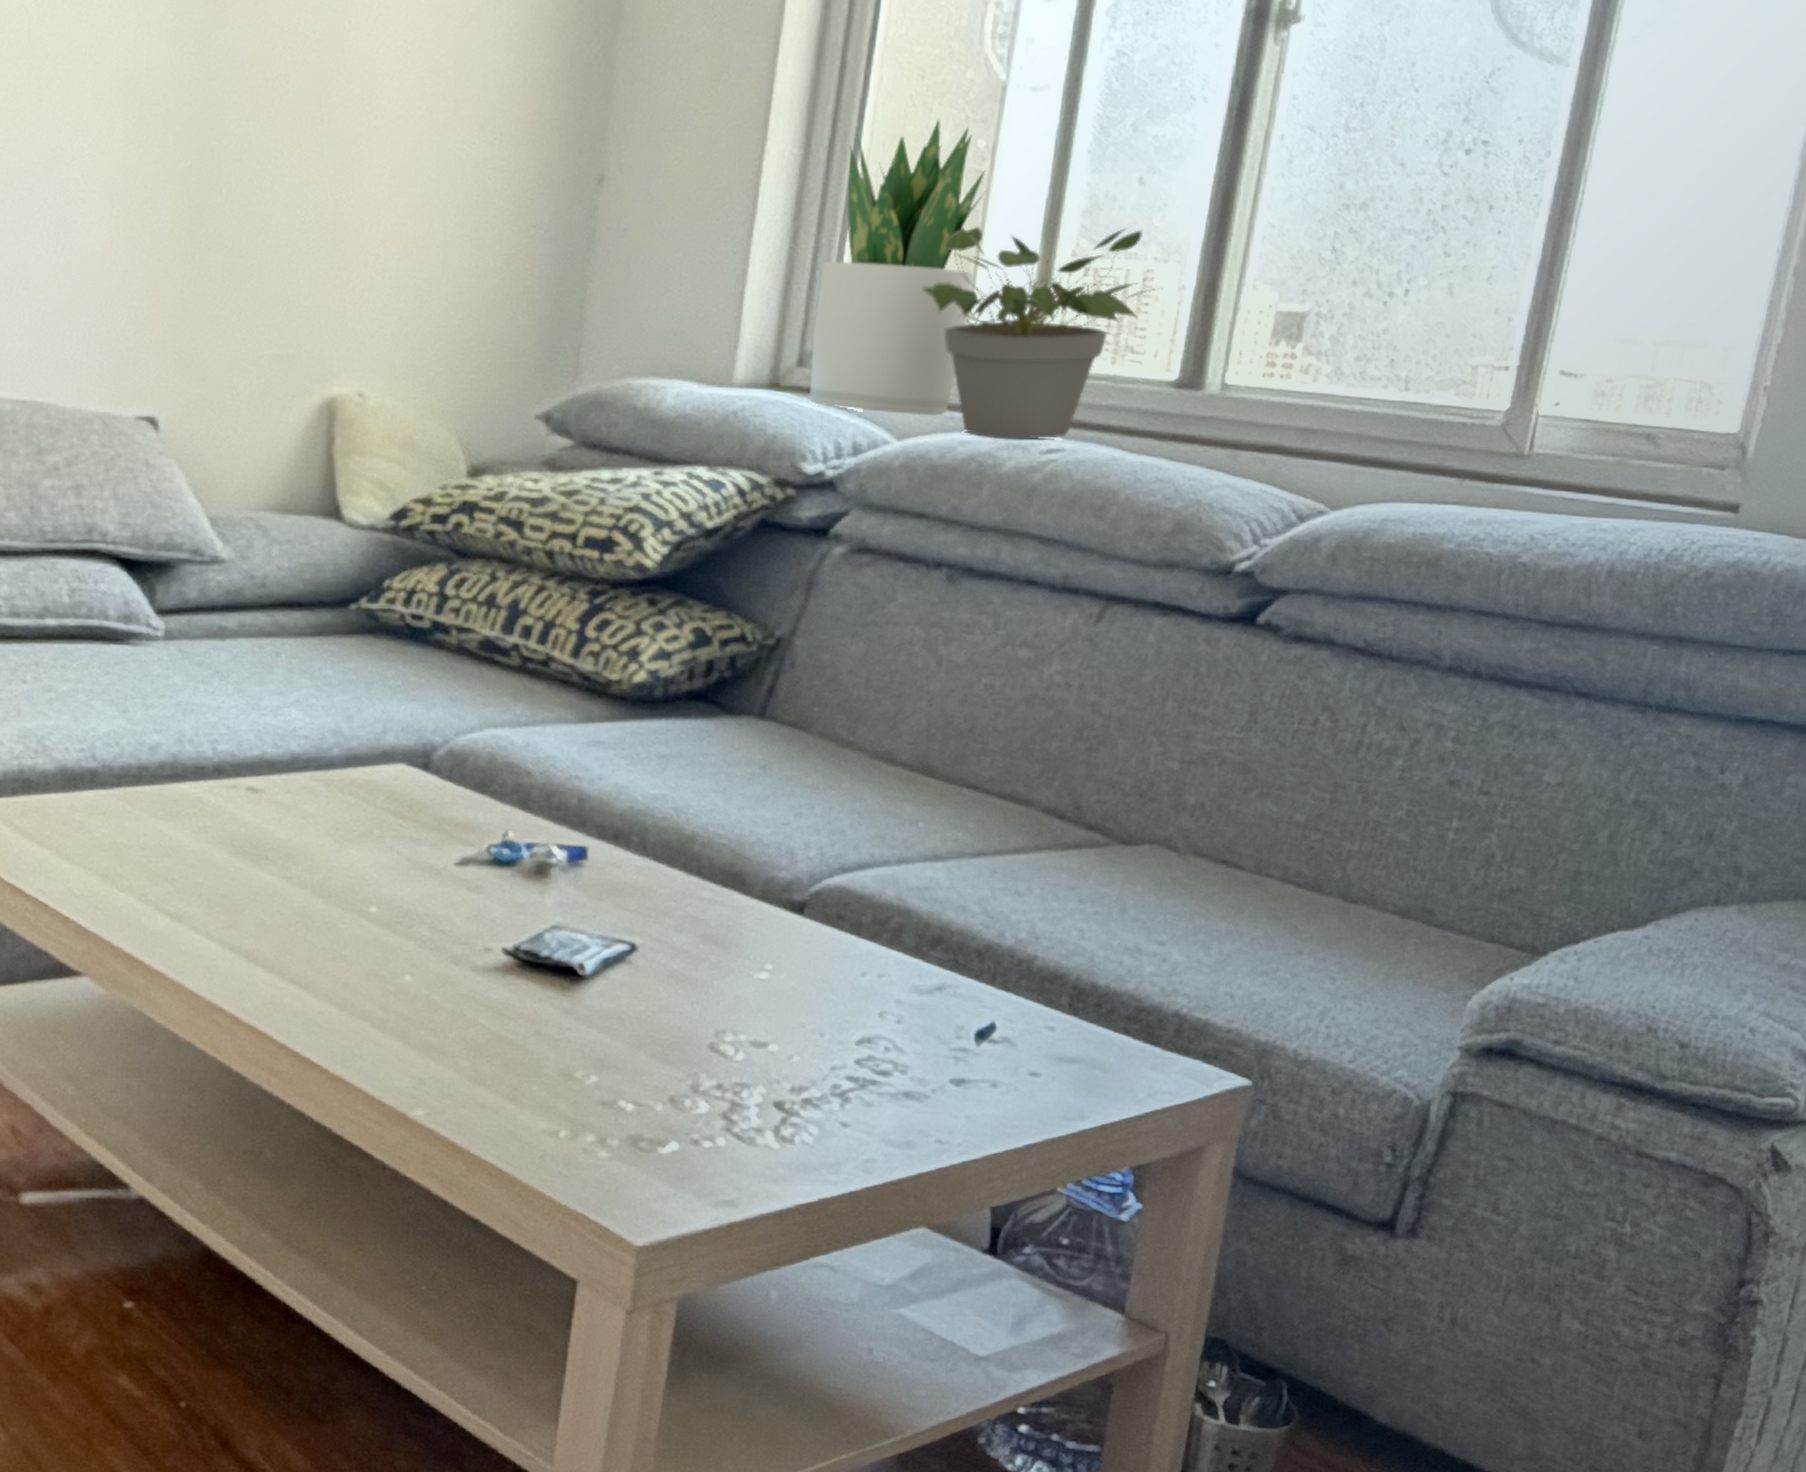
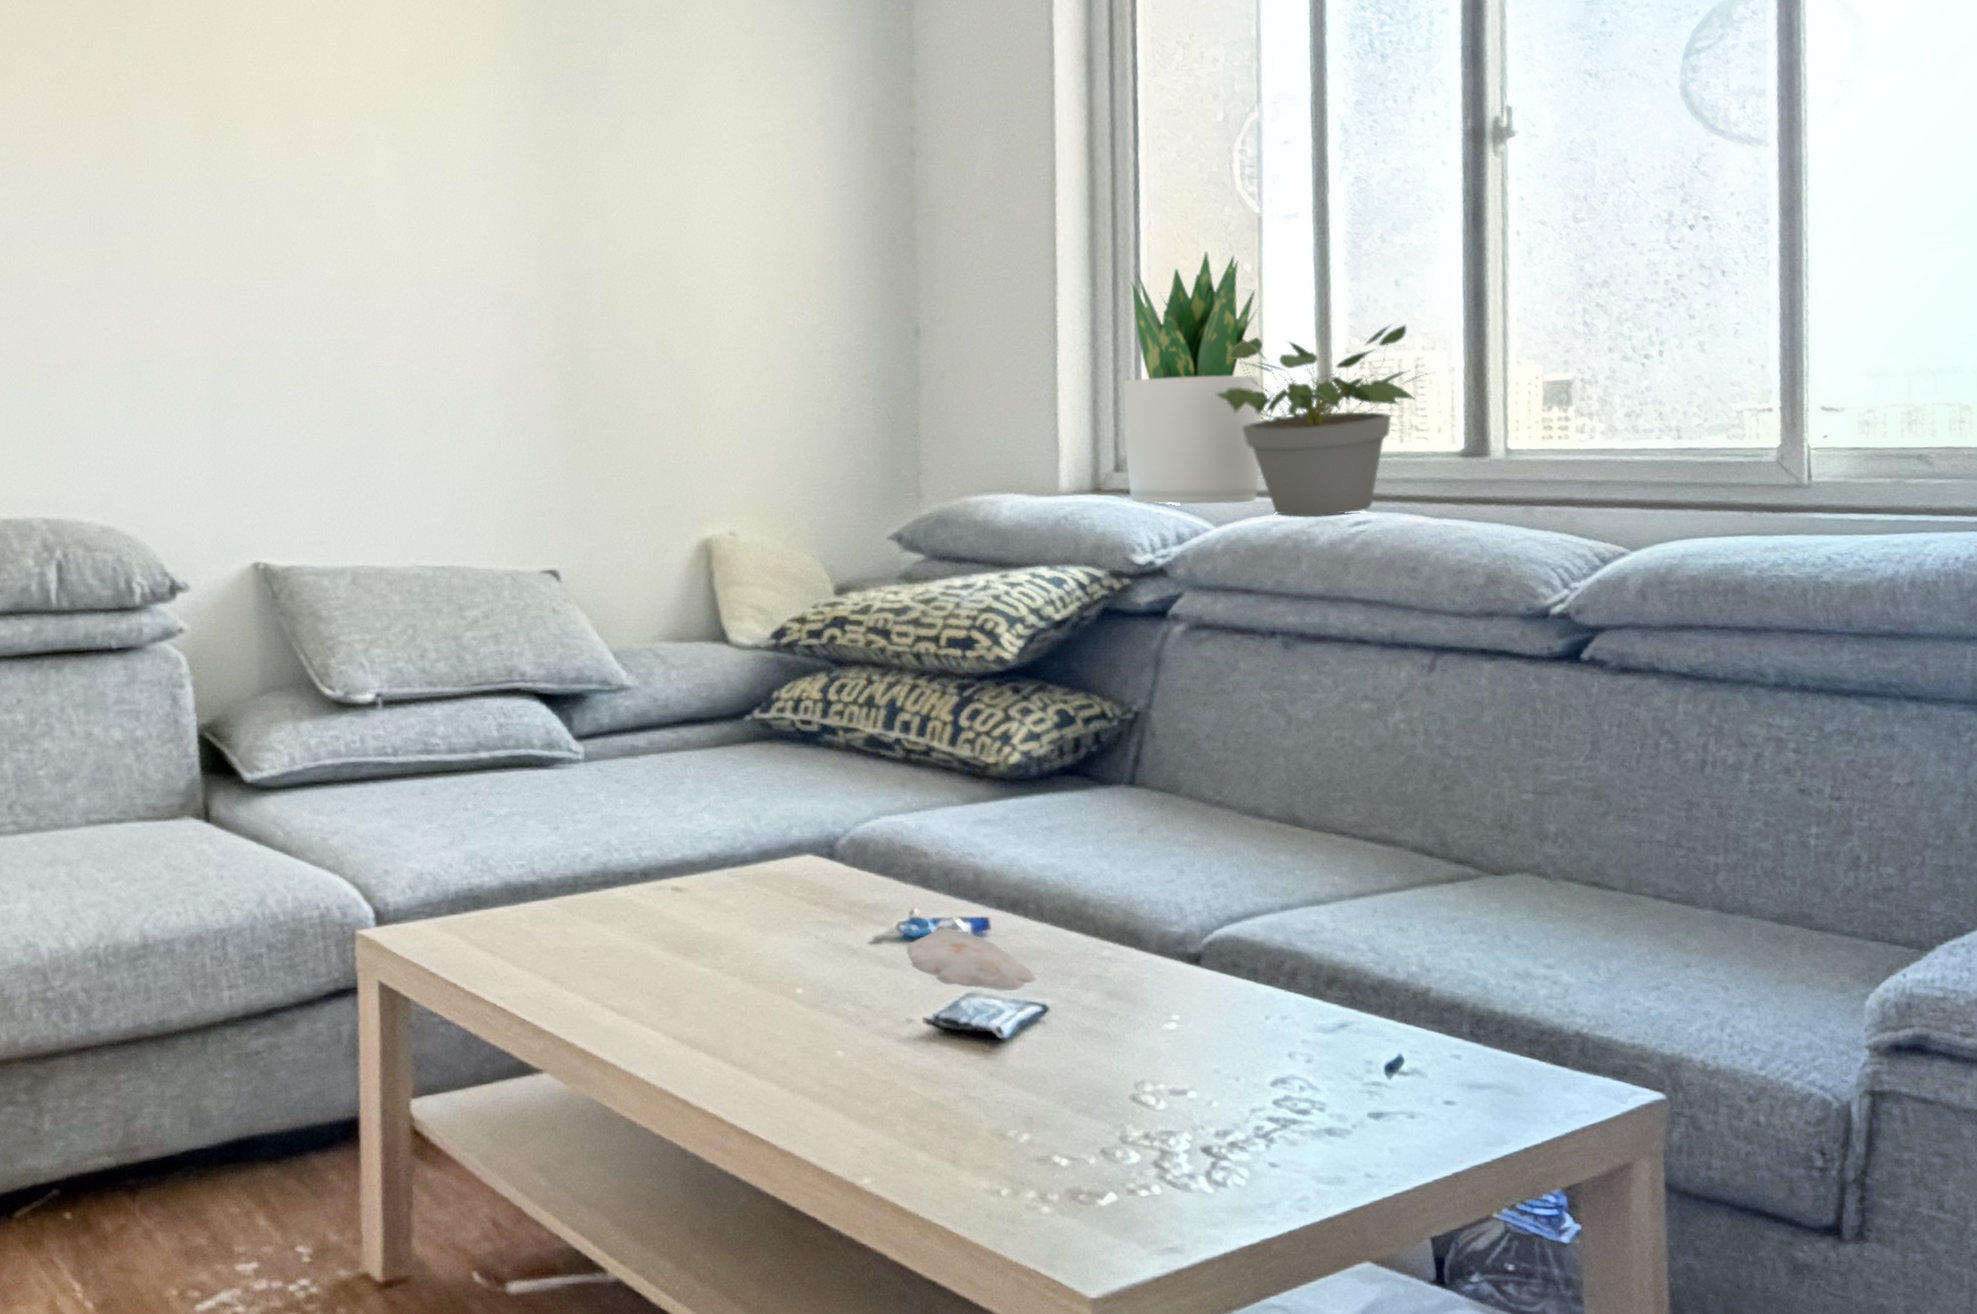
tissue: none [494,854,630,927] -> present [906,928,1037,992]

